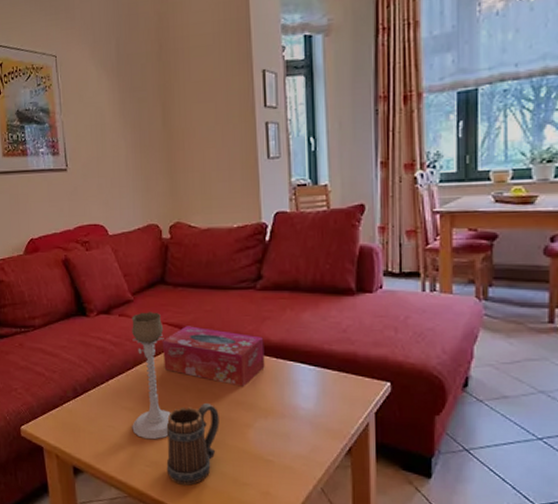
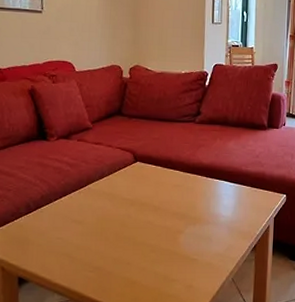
candle holder: present [132,312,171,440] -> none [79,138,117,248]
tissue box: present [162,326,265,387] -> none [114,150,198,200]
mug: present [166,403,219,486] -> none [107,215,157,286]

